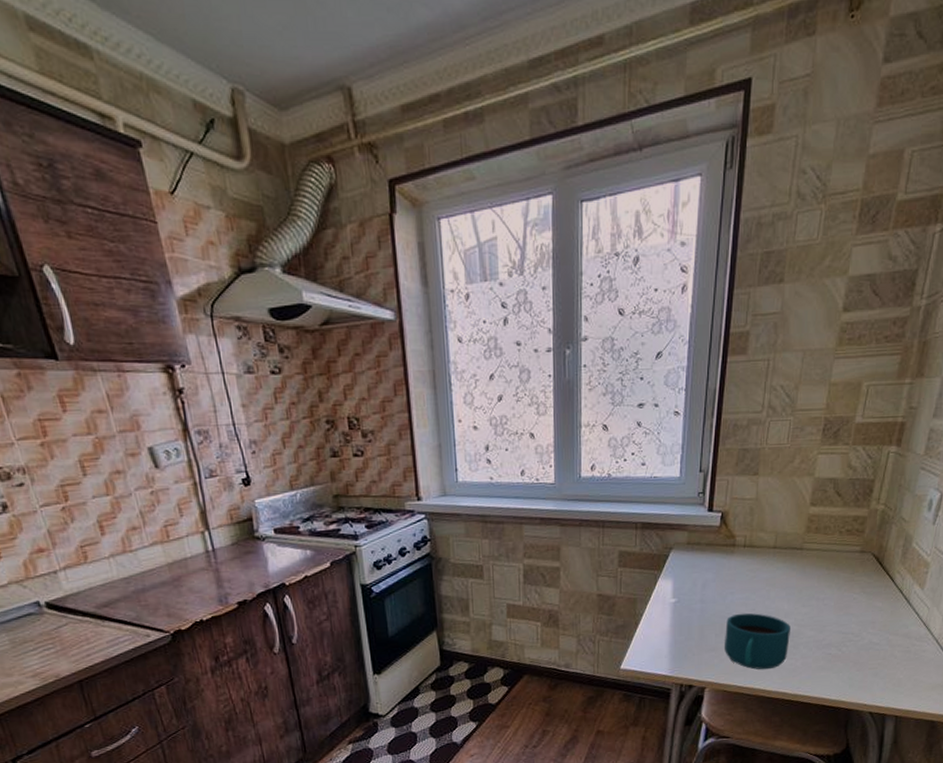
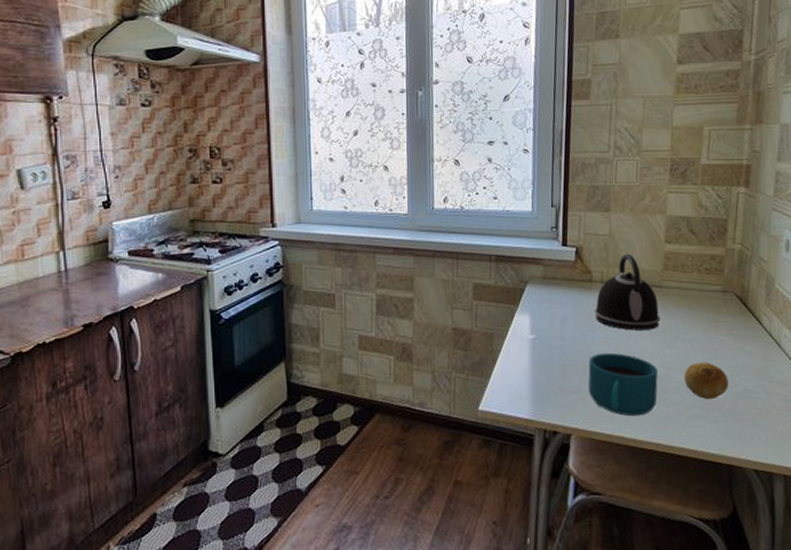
kettle: none [735,517,798,592] -> present [594,253,661,331]
fruit: none [814,618,856,653] -> present [683,362,729,400]

